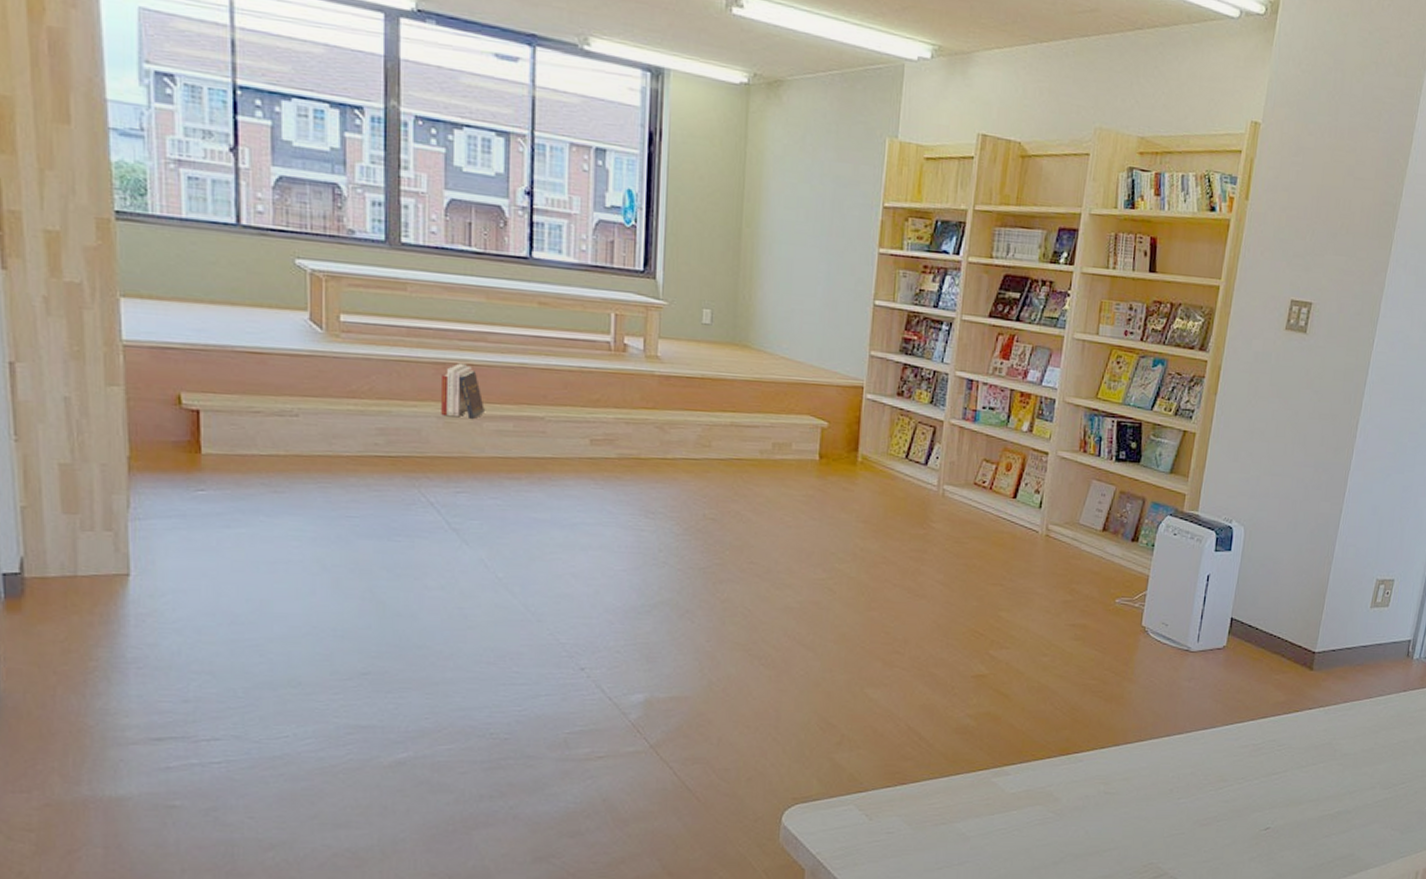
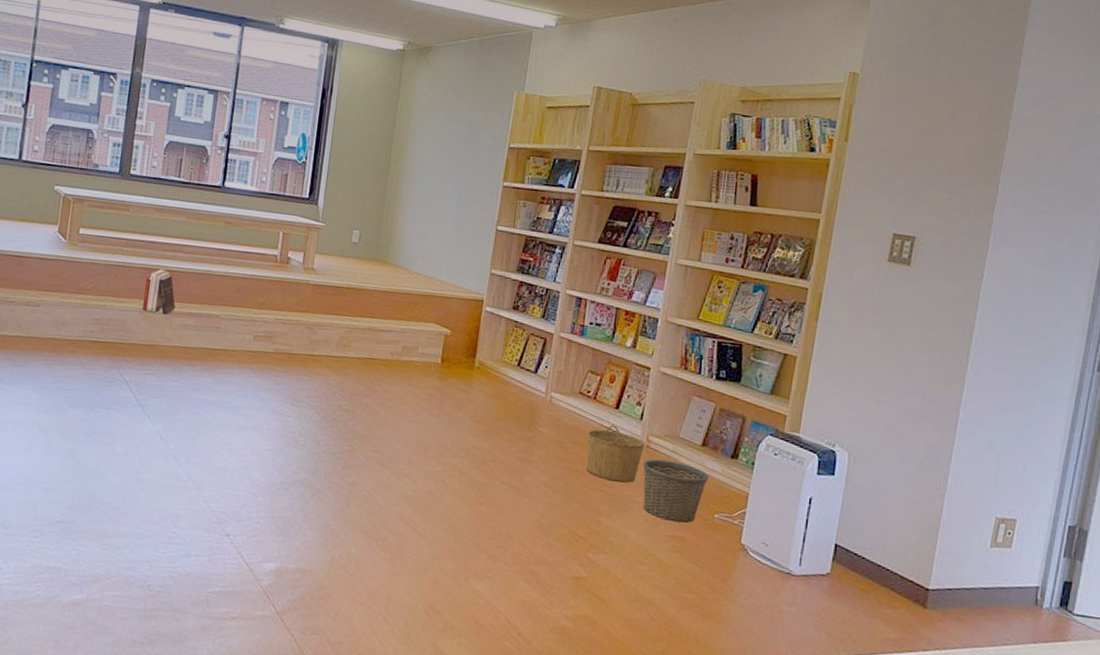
basket: none [984,515,1045,575] -> present [586,425,646,483]
basket: none [1043,548,1109,610] -> present [643,459,709,523]

